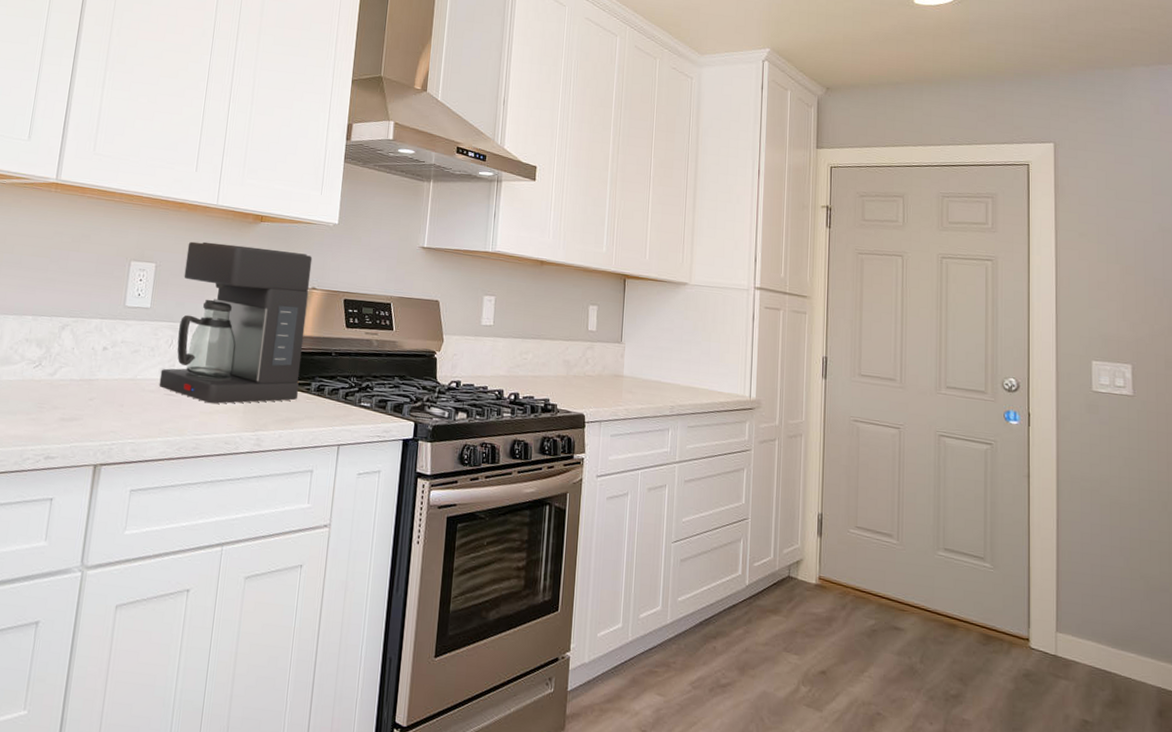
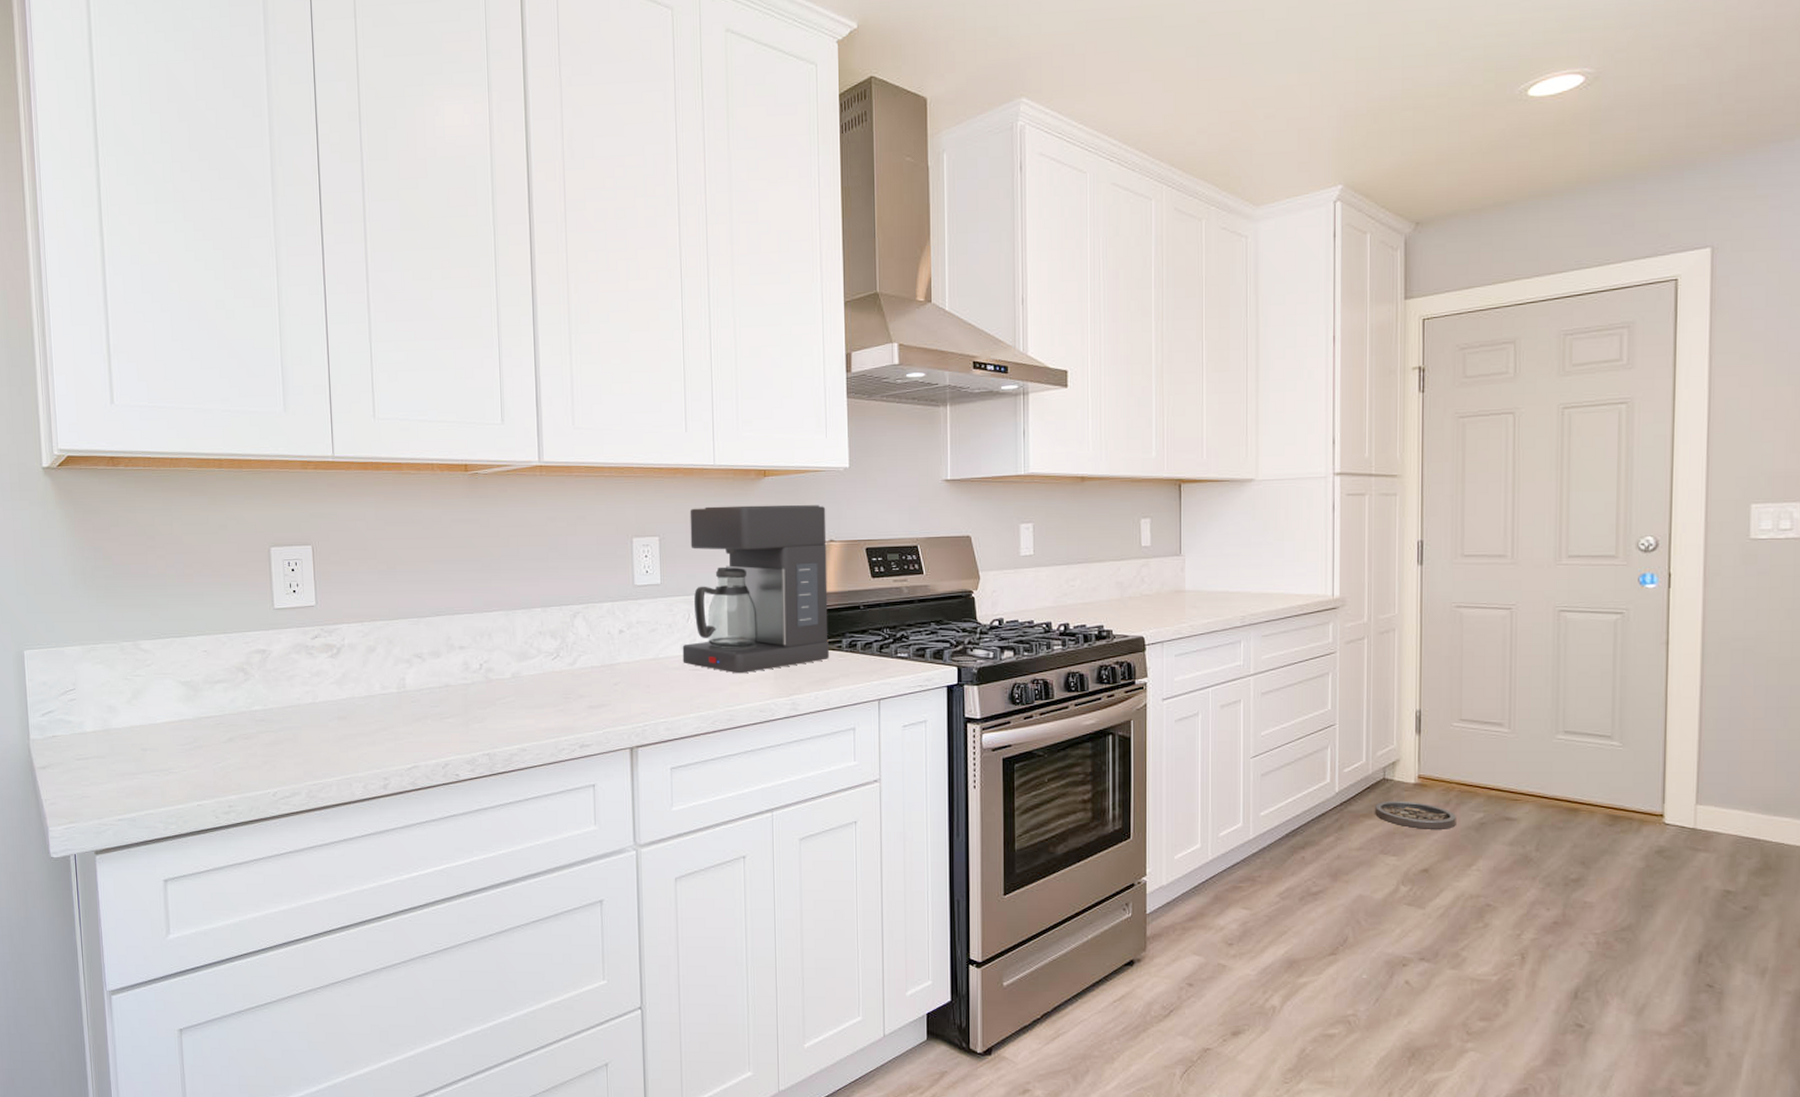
pet bowl: none [780,598,851,633] -> present [1375,800,1456,829]

